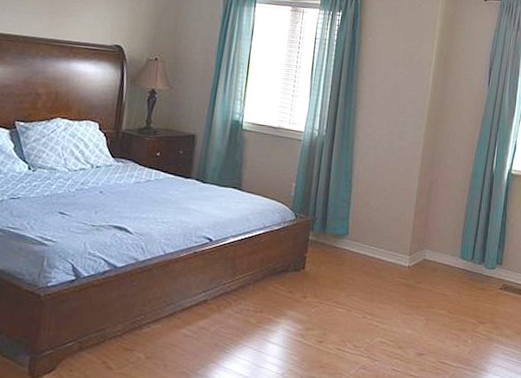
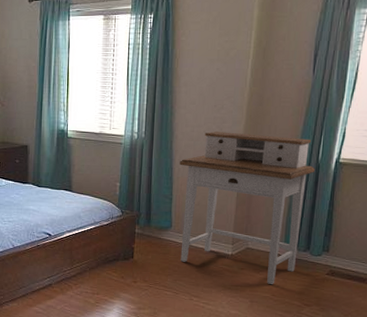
desk: none [355,134,490,301] -> present [180,131,316,285]

